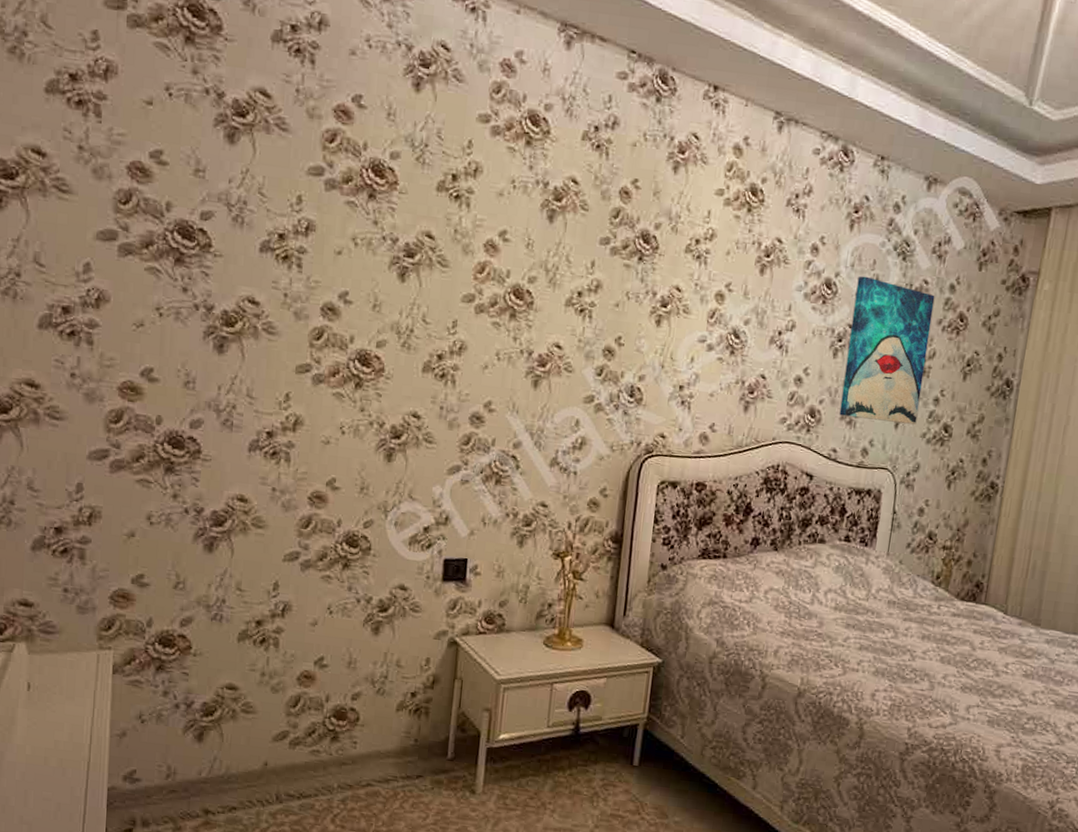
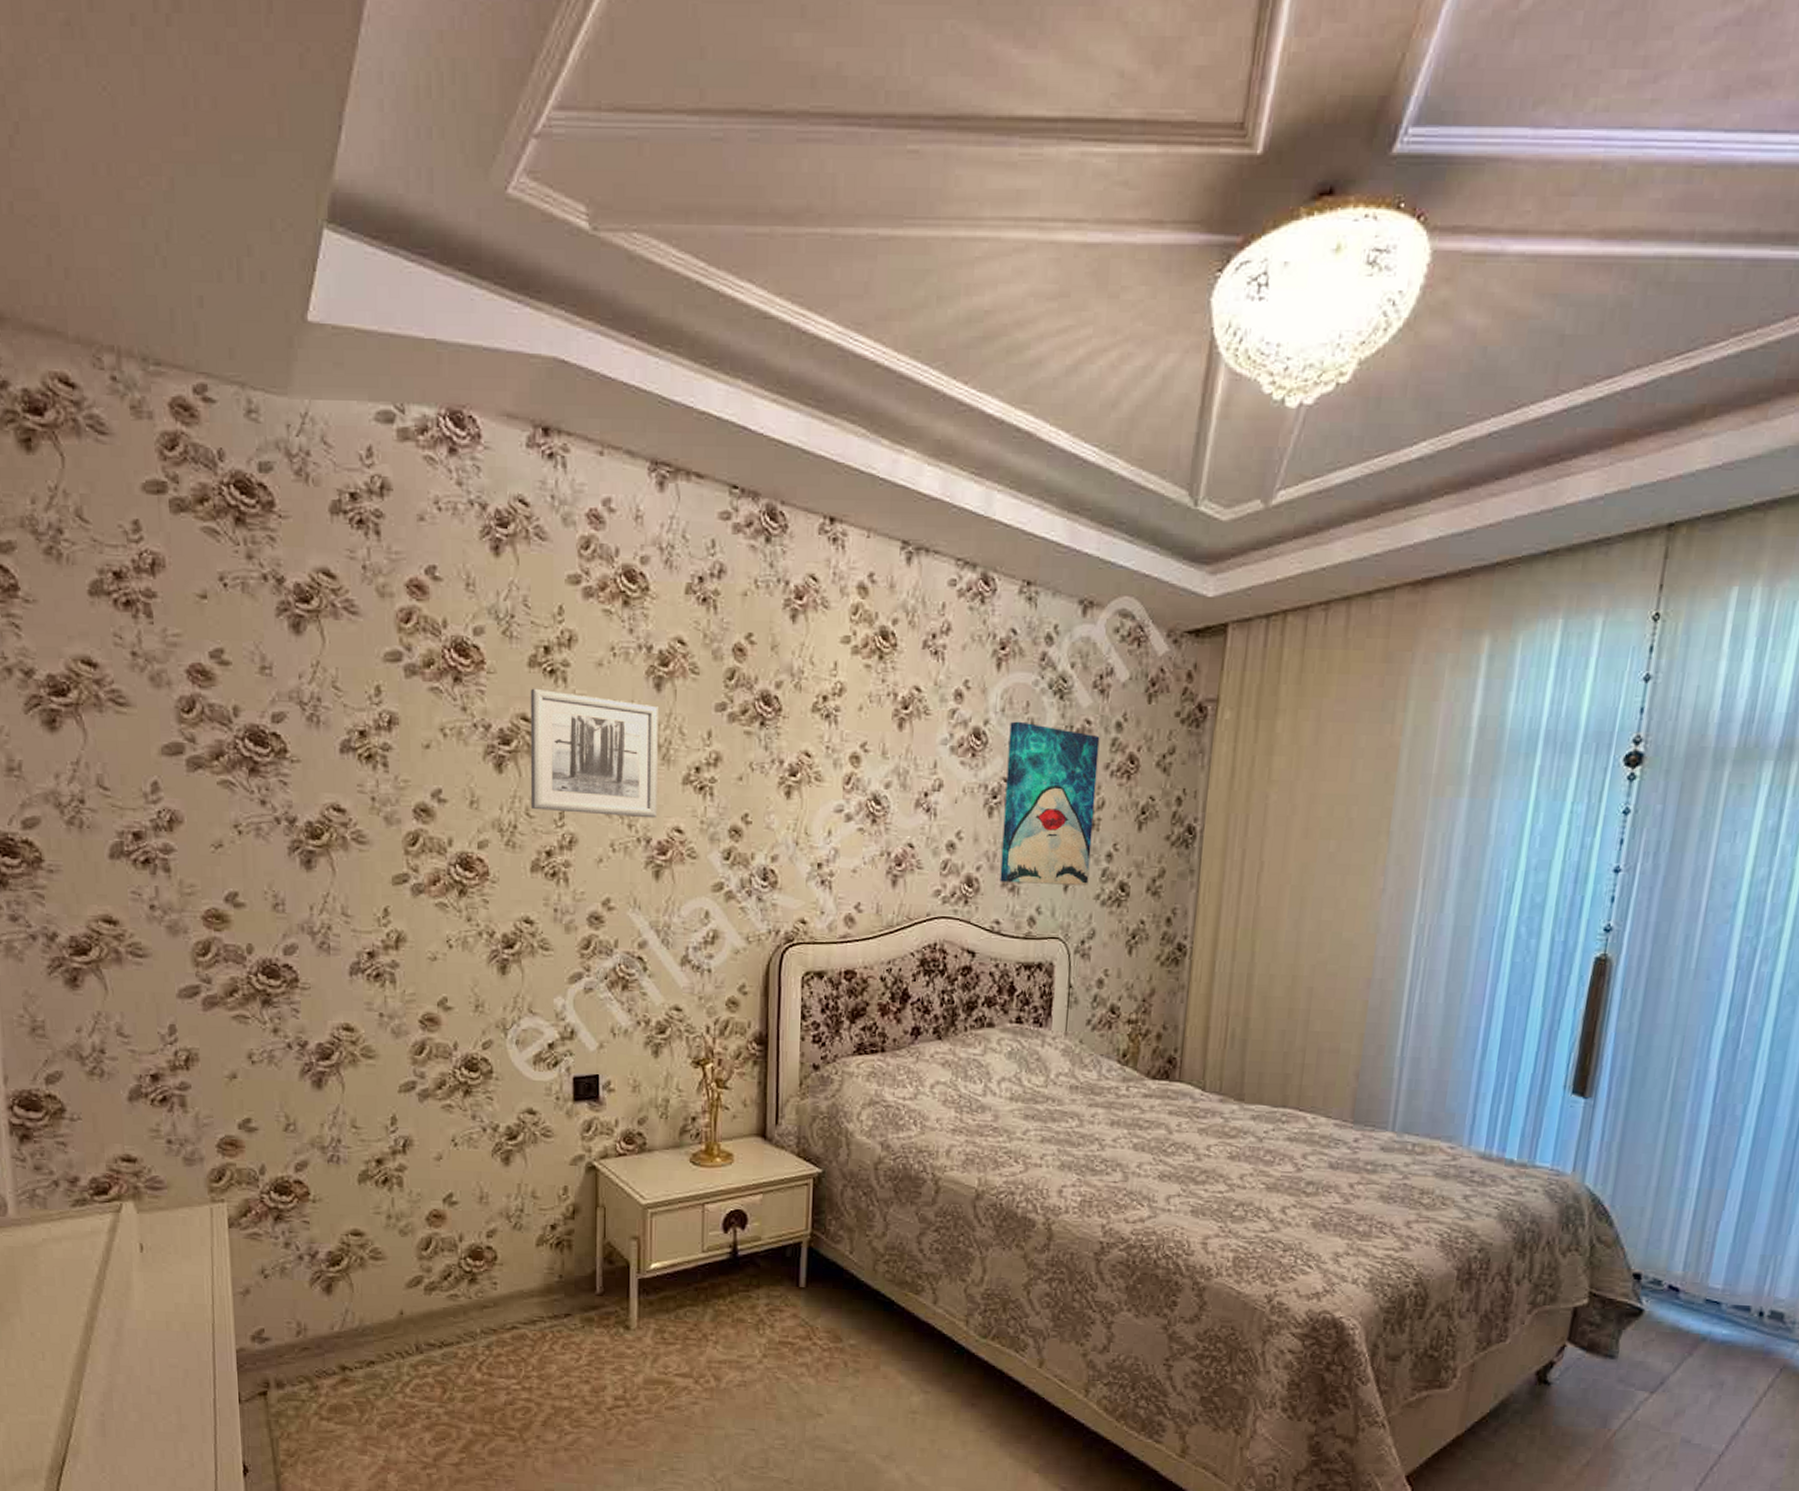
wall art: none [427,210,549,334] -> present [530,688,658,819]

